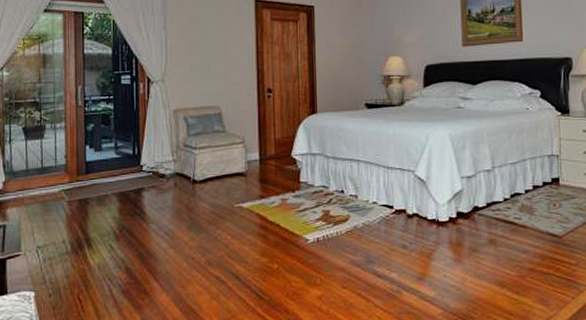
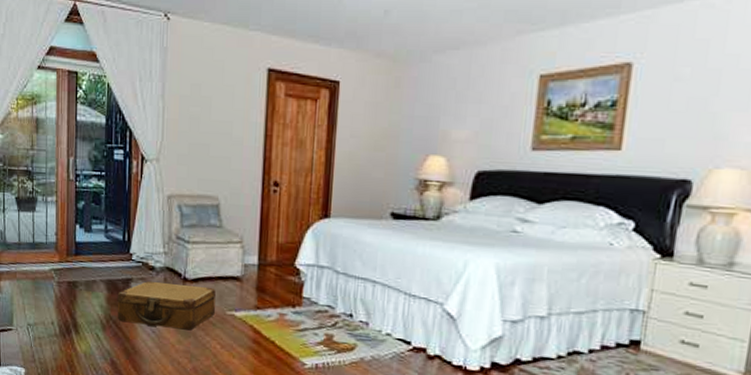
suitcase: none [129,185,224,230] -> present [117,280,216,331]

